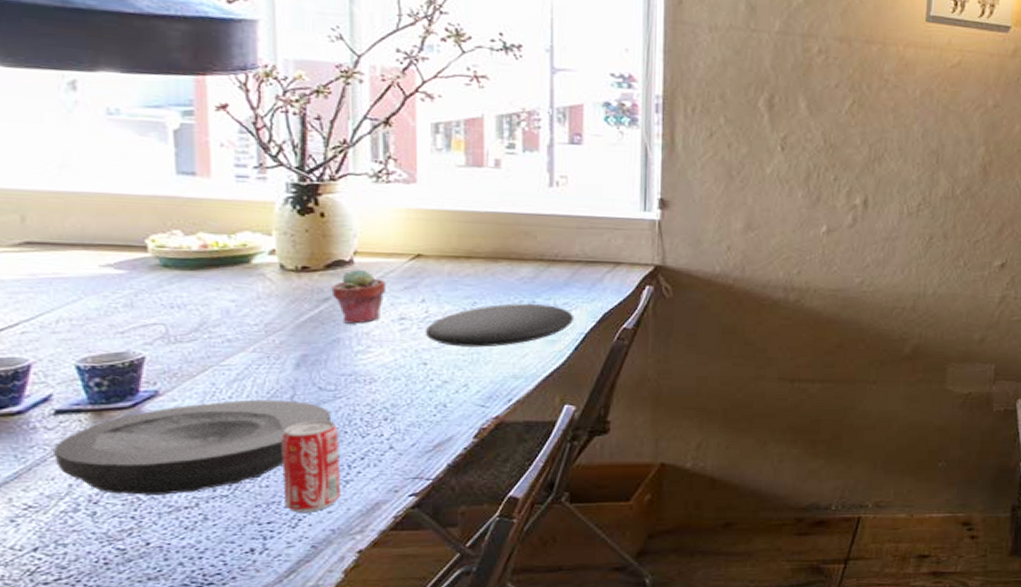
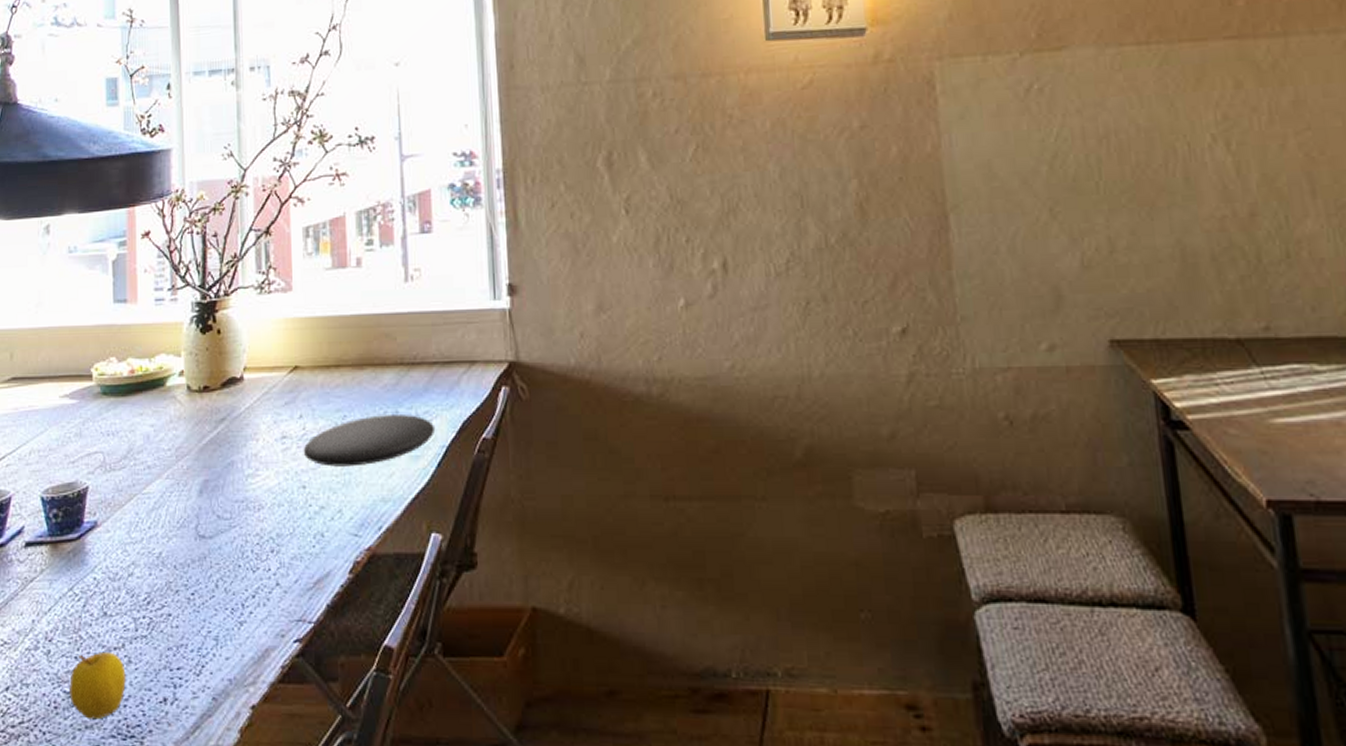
plate: present [54,399,332,495] -> none [23,529,228,634]
apple: none [124,511,201,572] -> present [69,651,126,720]
beverage can: present [282,420,342,513] -> none [188,552,237,658]
potted succulent: present [331,269,387,324] -> none [226,385,271,445]

